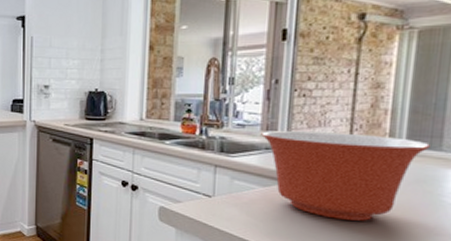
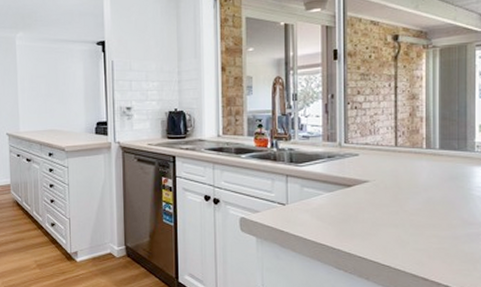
mixing bowl: present [261,131,430,221] -> none [323,139,458,217]

